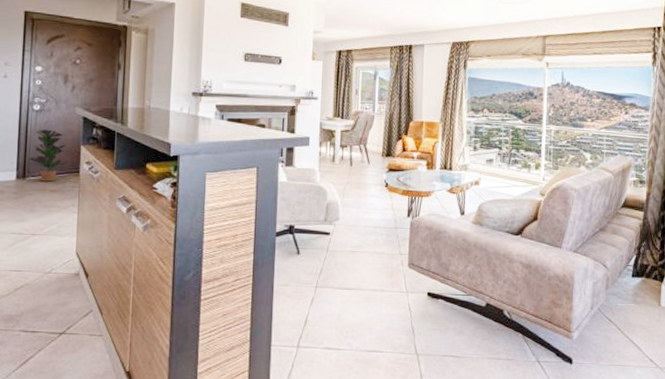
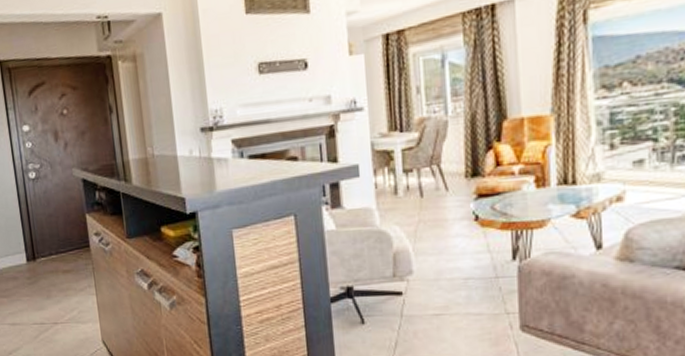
potted plant: present [28,129,69,182] -> none [35,199,77,262]

